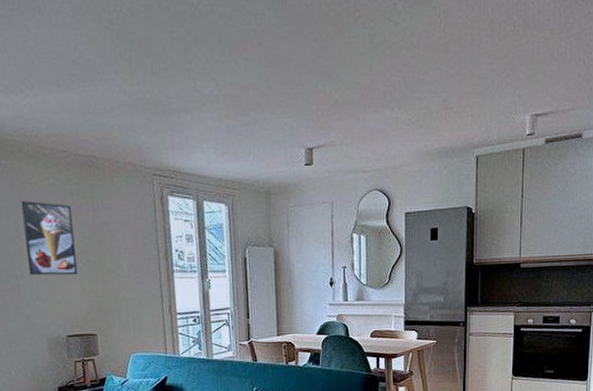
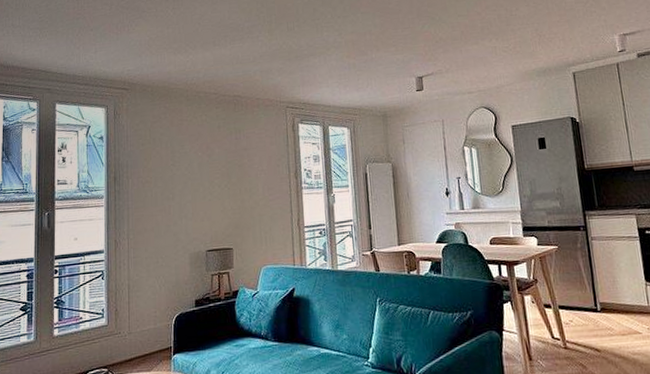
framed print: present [20,200,78,276] -> none [178,134,220,197]

